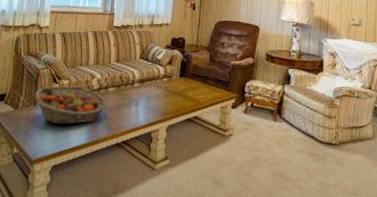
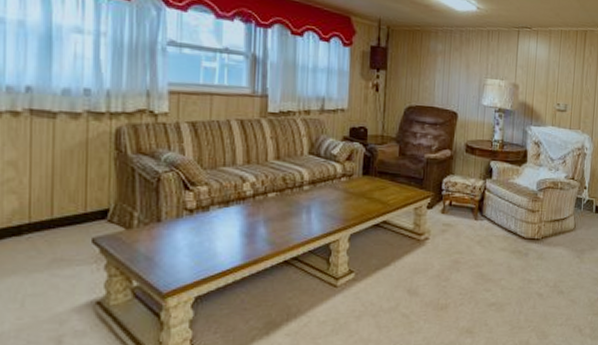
fruit basket: present [34,86,107,125] -> none [156,193,267,244]

